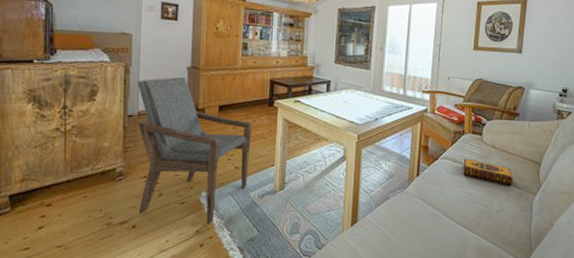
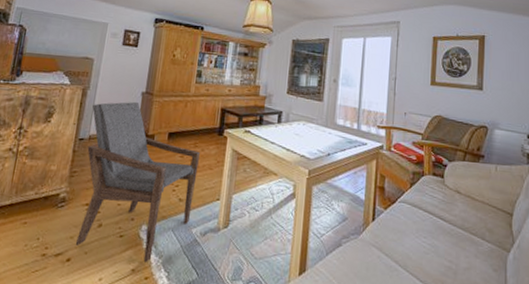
hardback book: present [462,158,513,186] -> none [423,203,482,239]

